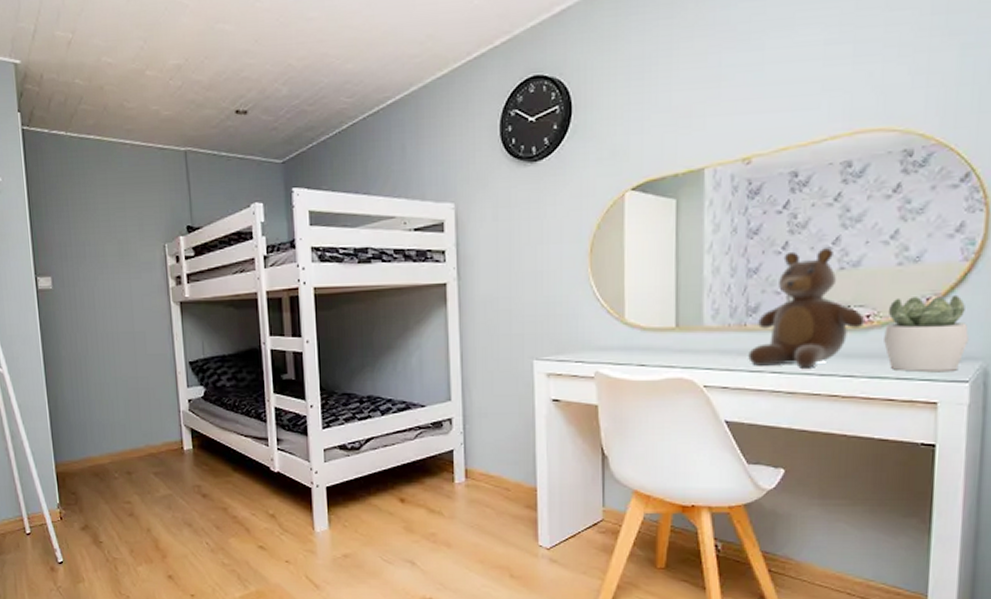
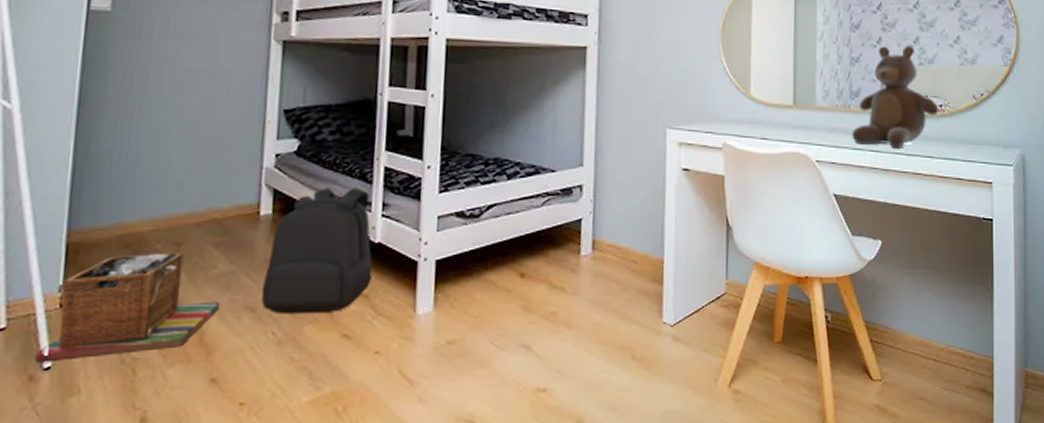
laundry basket: none [52,480,166,559] -> present [35,252,219,363]
backpack: none [193,426,276,529] -> present [261,187,373,314]
succulent plant: present [884,296,969,373] -> none [953,92,1010,157]

